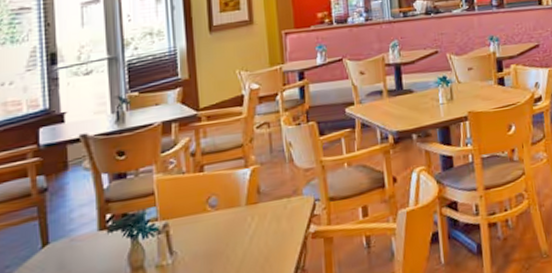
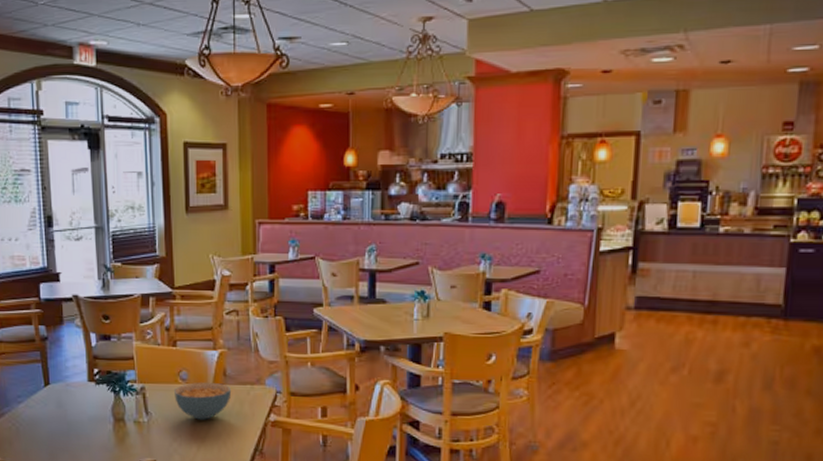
cereal bowl: none [203,202,267,249] -> present [174,382,232,420]

